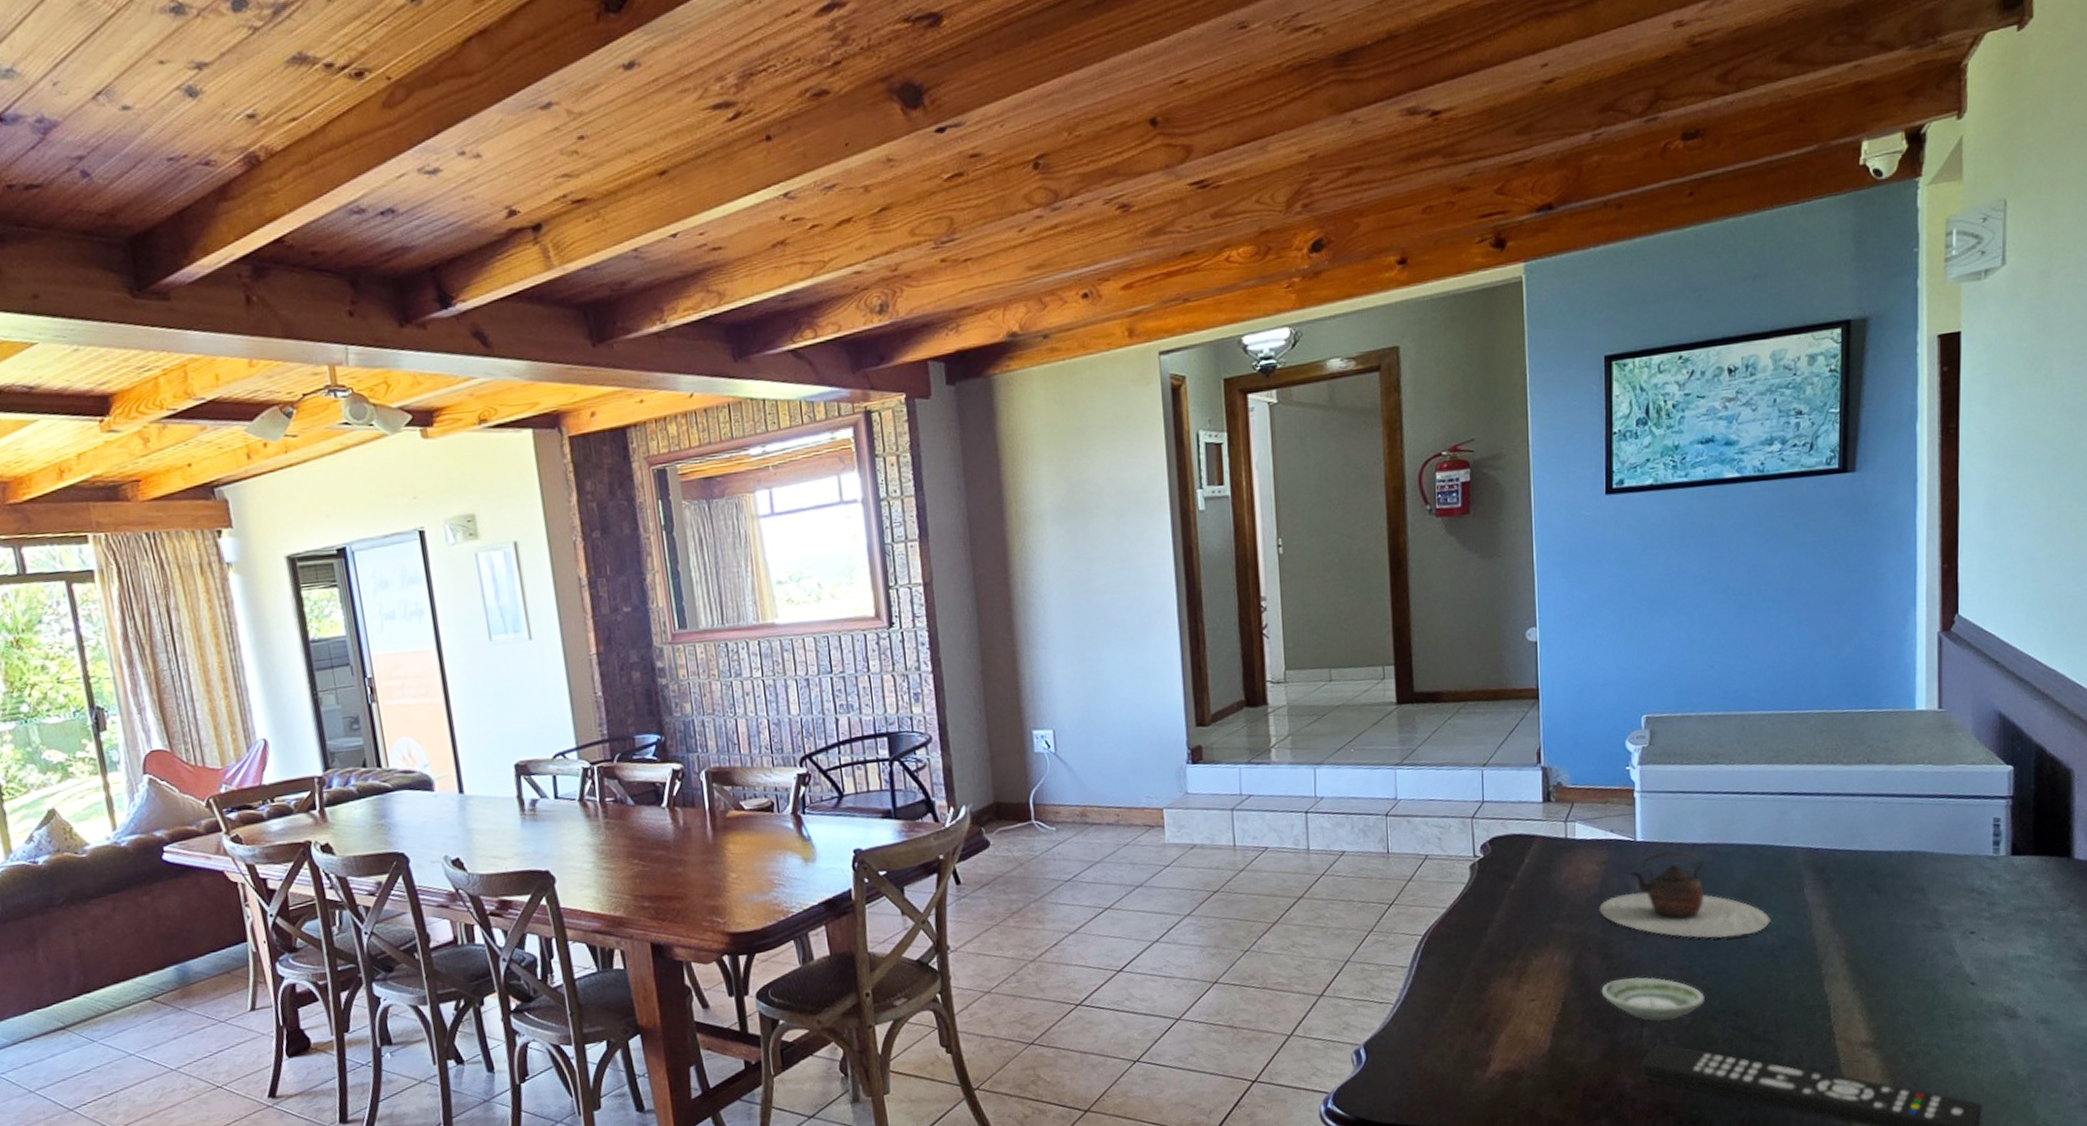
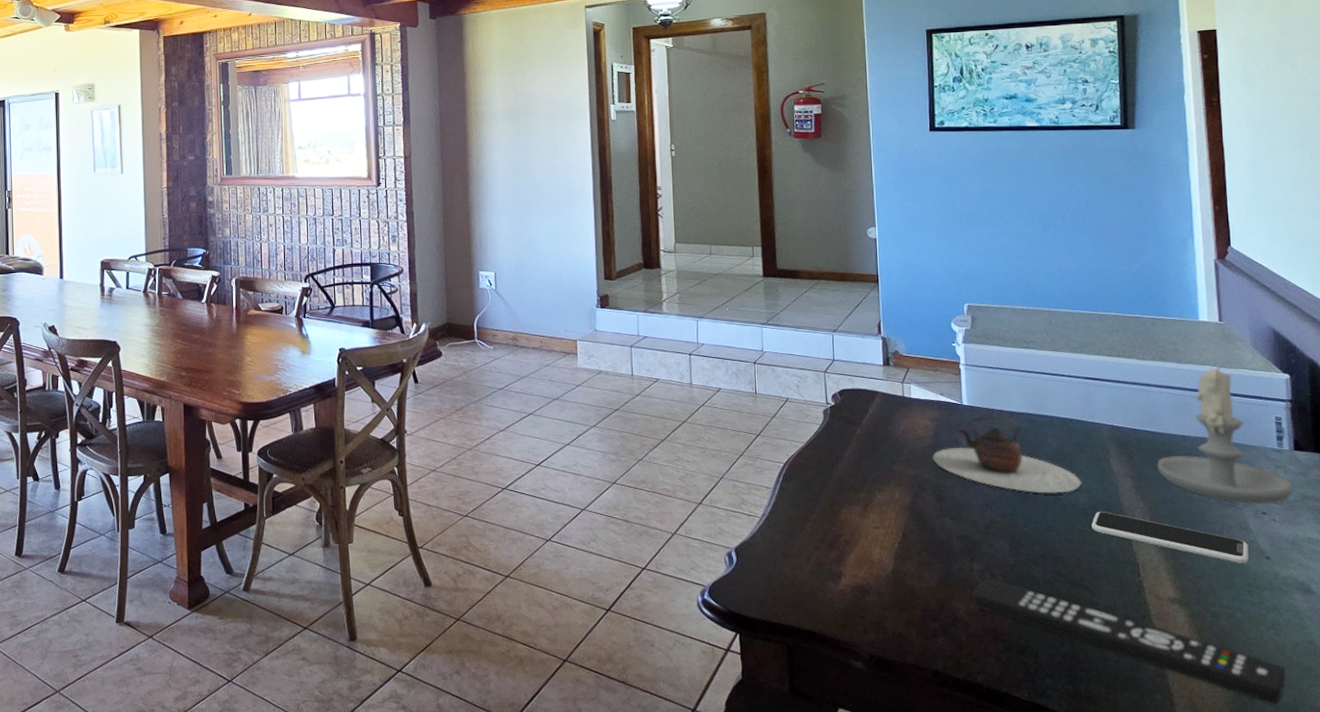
saucer: present [1601,977,1705,1022] -> none [936,518,1027,559]
smartphone: none [1780,951,1952,994] -> present [1091,512,1249,563]
candle: none [1856,761,2007,925] -> present [1156,364,1294,505]

